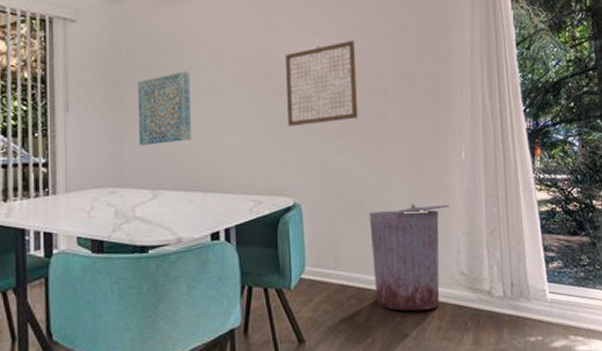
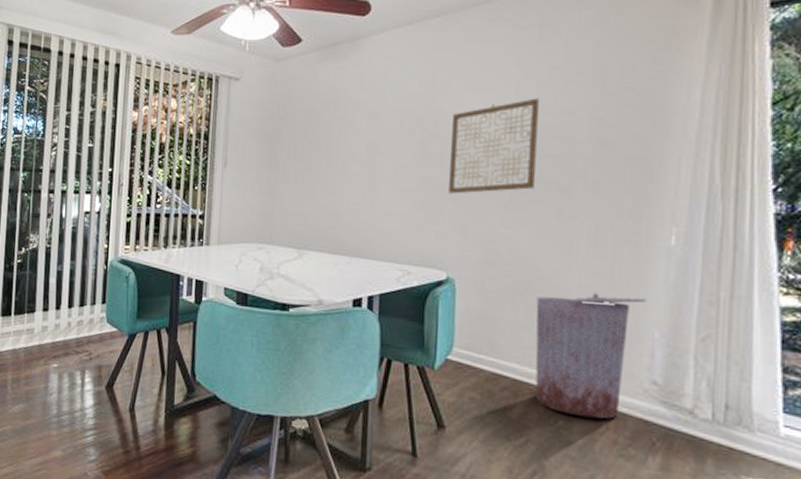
wall art: present [137,71,191,146] -> none [289,130,346,205]

